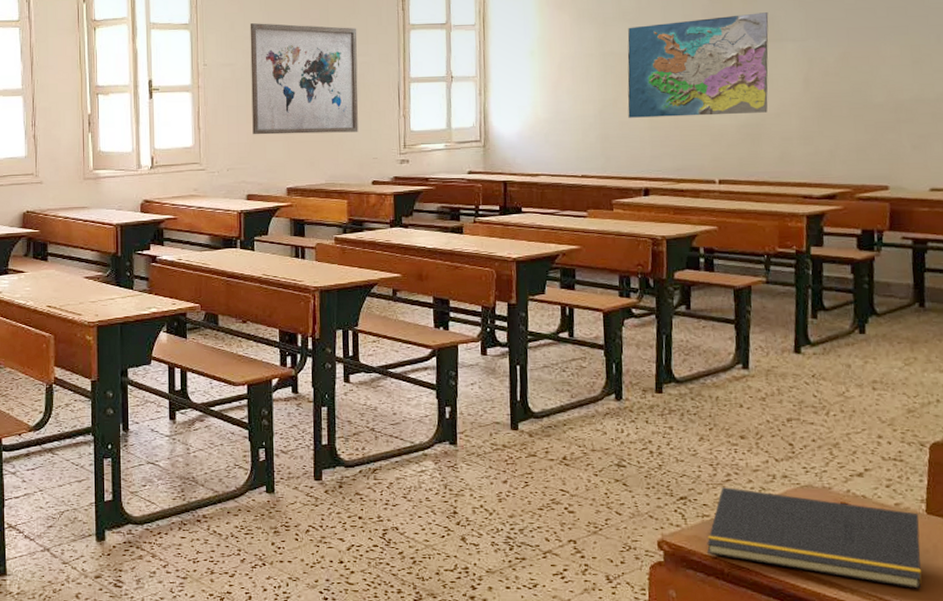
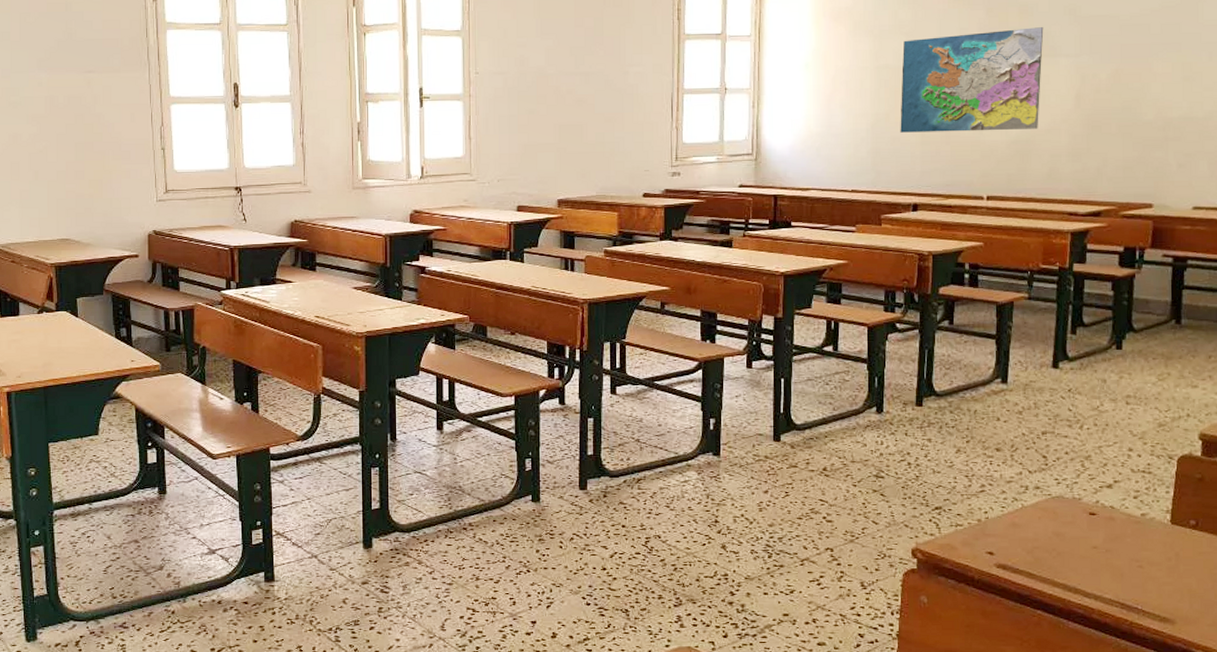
wall art: present [250,23,358,135] -> none [523,31,632,146]
notepad: present [707,487,922,589] -> none [959,498,1164,595]

